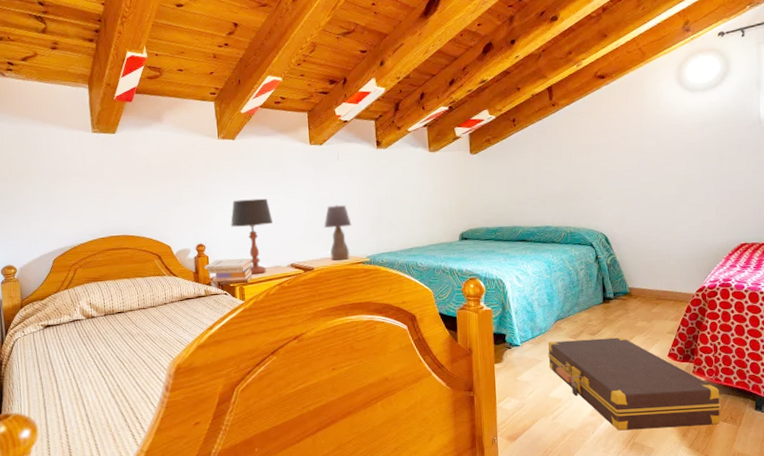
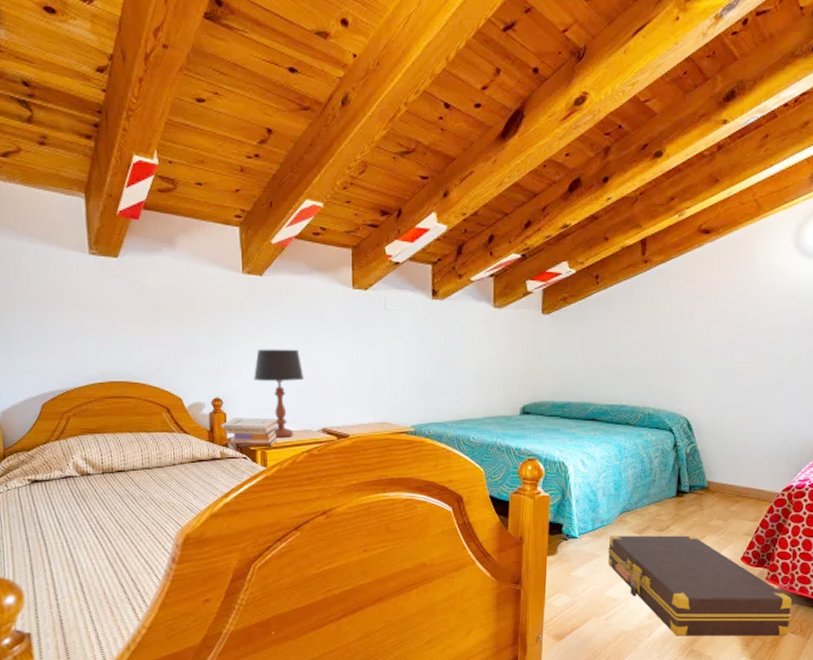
table lamp: present [324,204,352,261] -> none [364,363,396,428]

